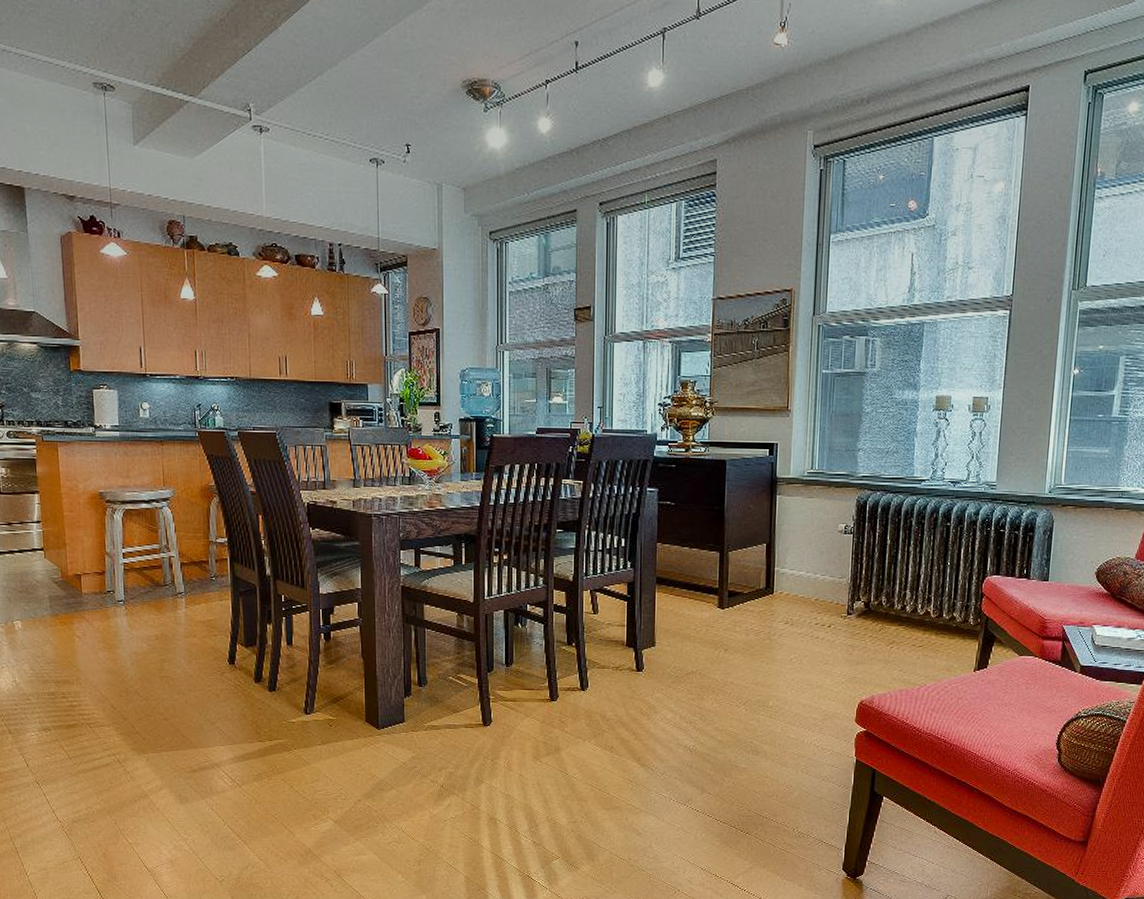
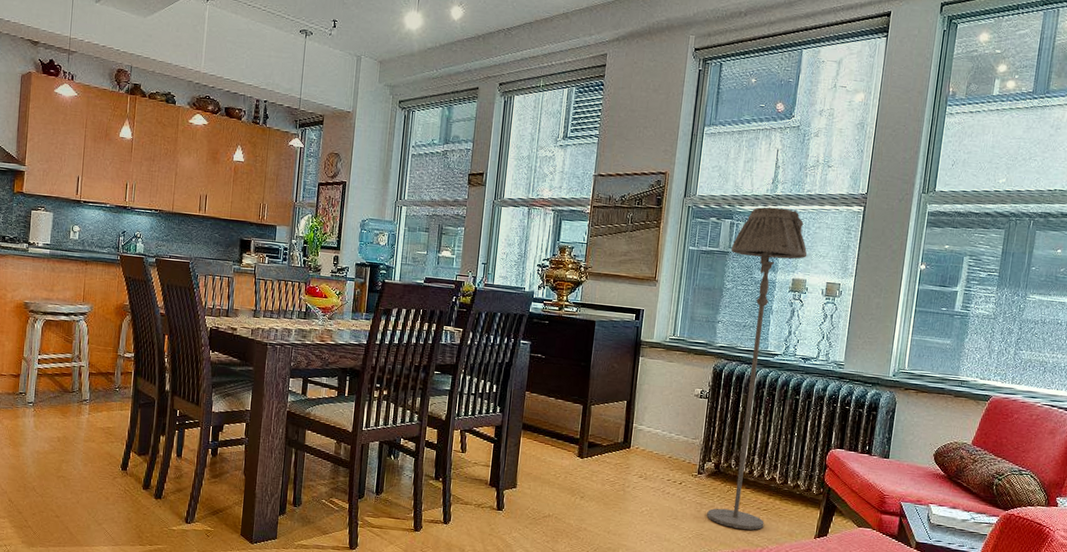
floor lamp: none [859,319,951,668] -> present [707,206,807,530]

